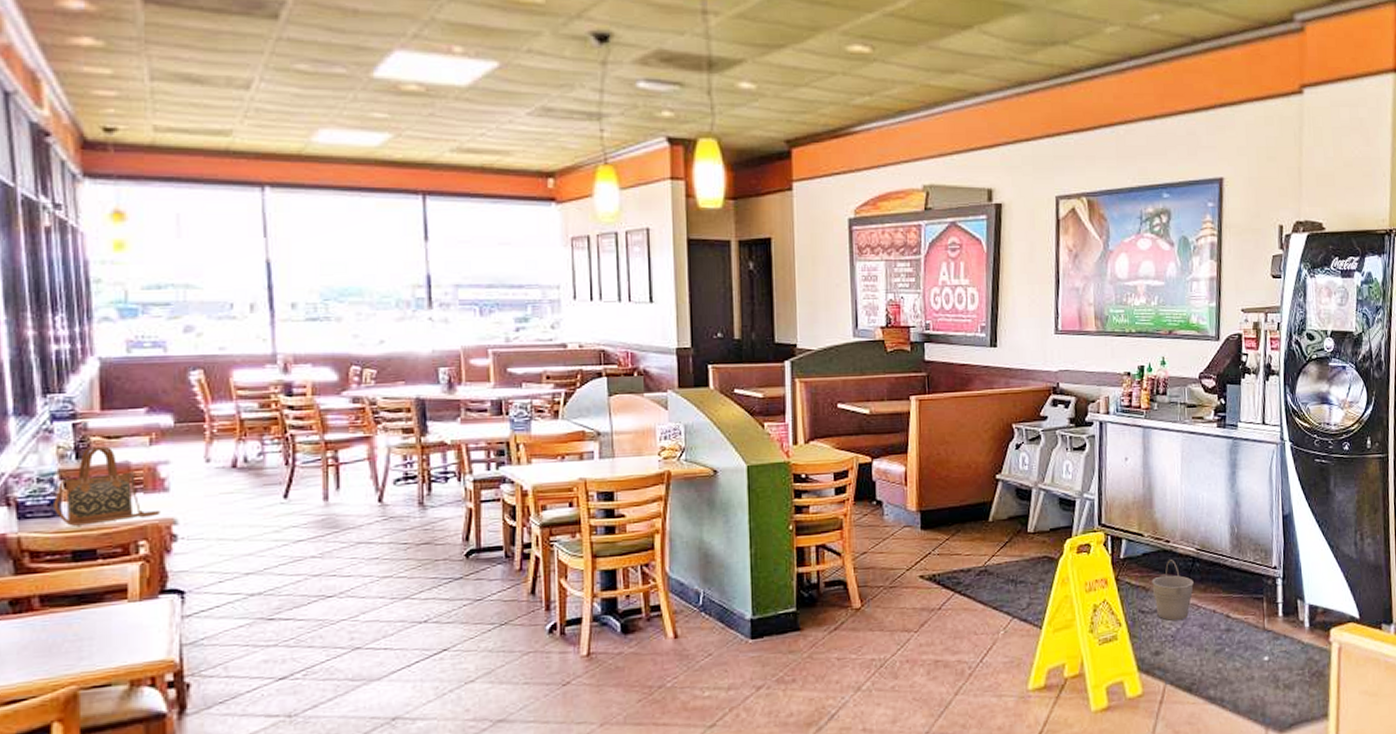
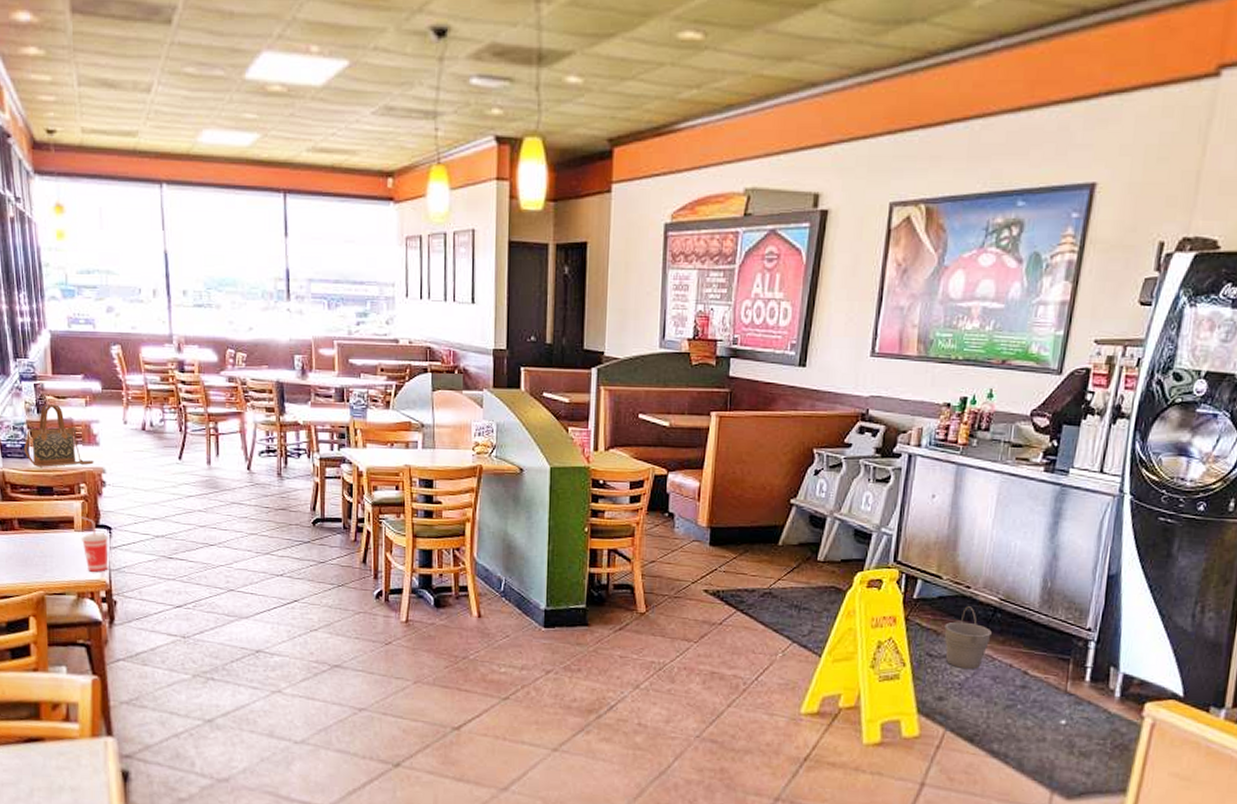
beverage cup: none [131,580,179,651] -> present [76,515,109,572]

